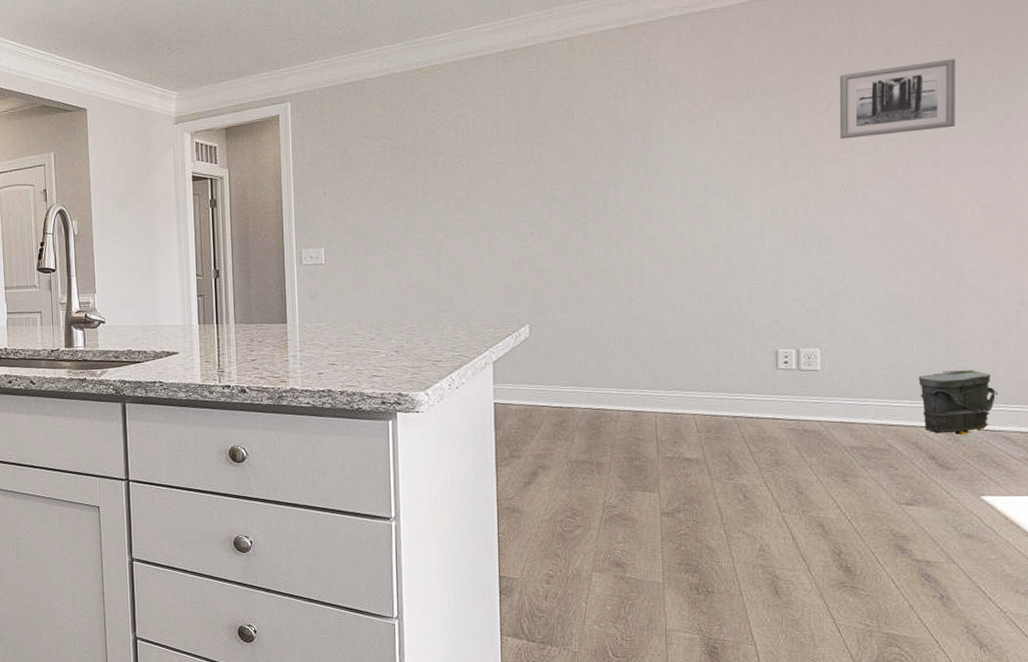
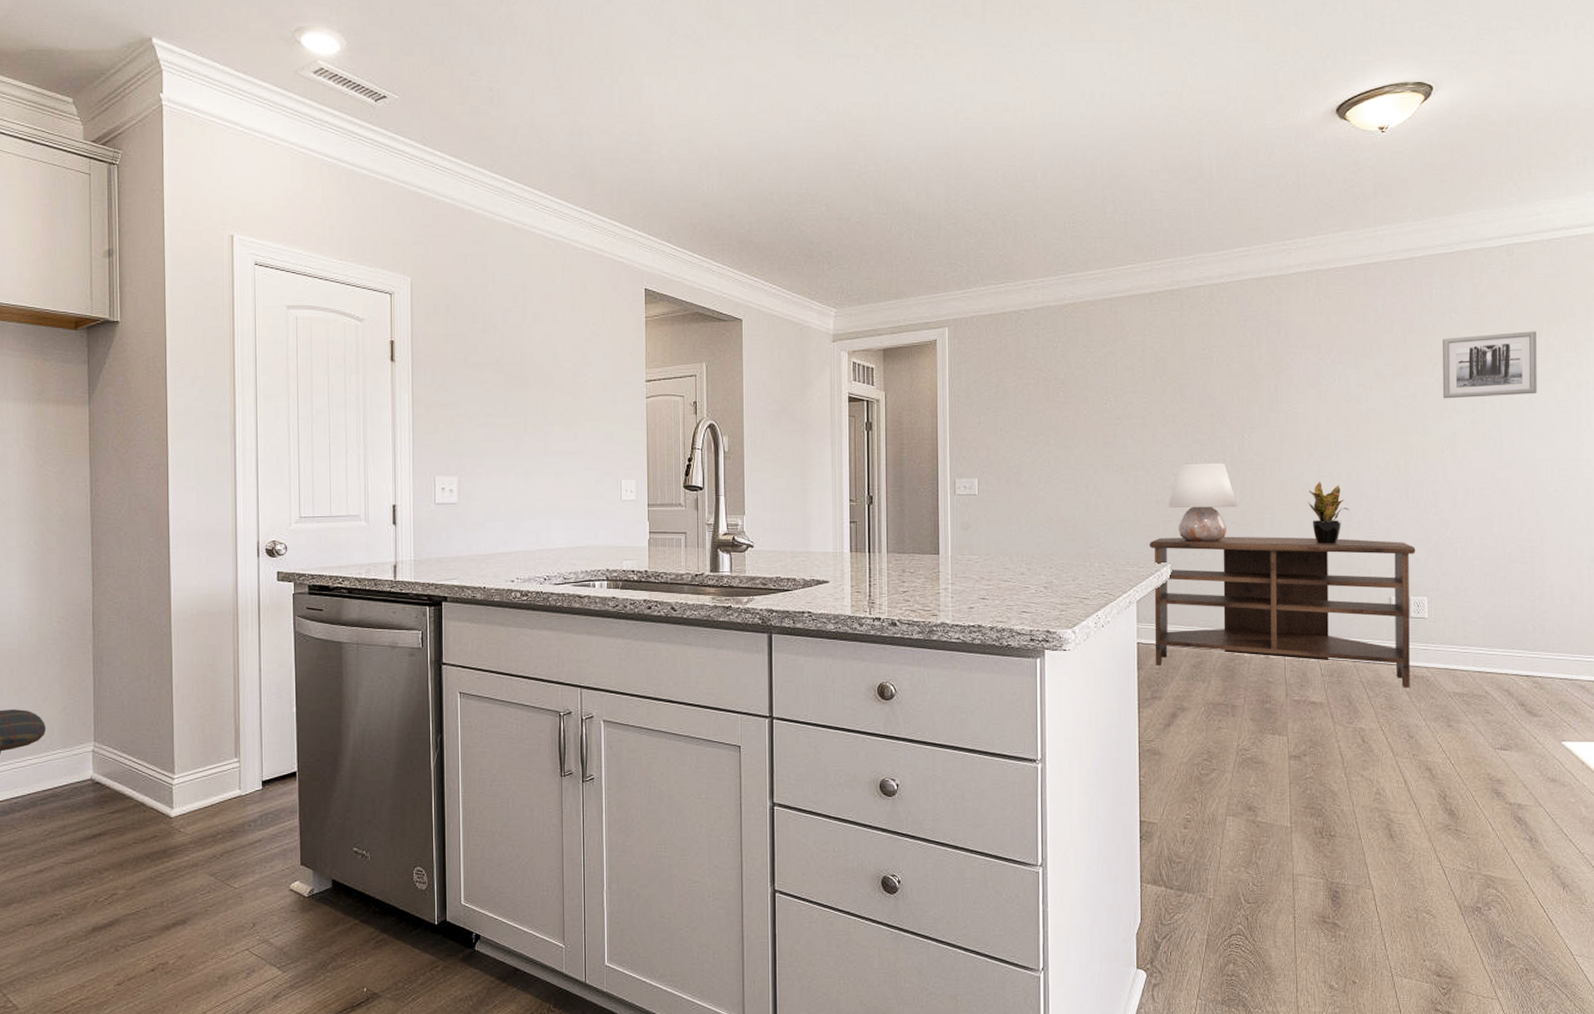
tv stand: none [505,291,807,443] -> present [1149,536,1416,688]
table lamp: none [525,220,603,301] -> present [1168,463,1238,542]
potted plant: none [682,233,729,298] -> present [1308,481,1349,544]
bag: present [918,369,997,434] -> none [1509,620,1574,682]

